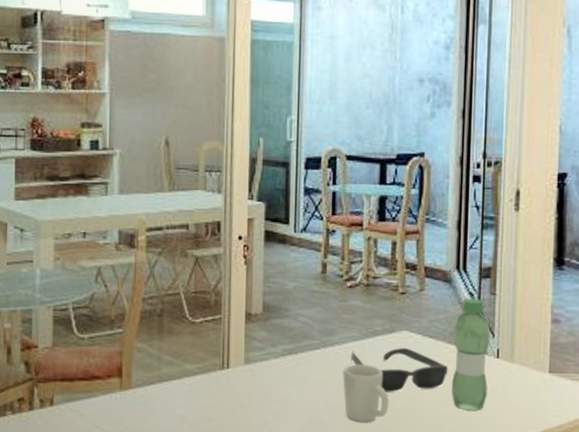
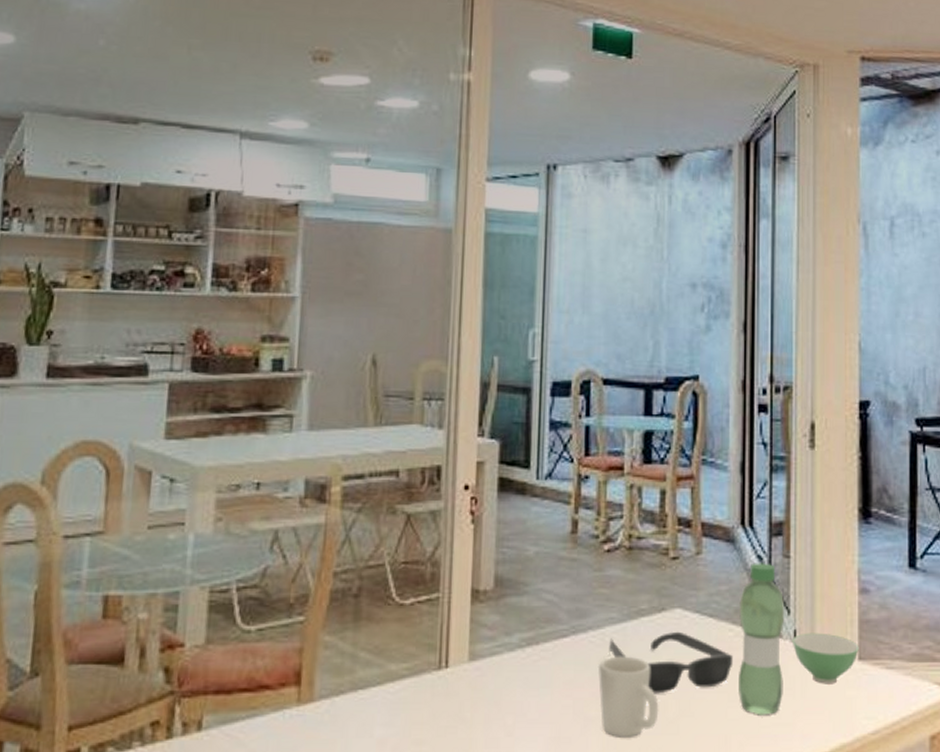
bowl: none [495,351,550,390] -> present [791,633,859,684]

